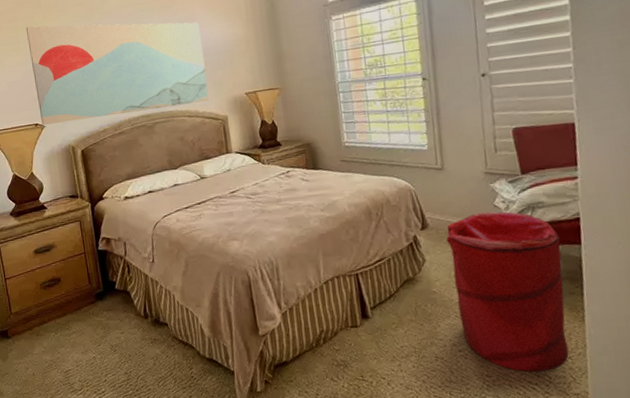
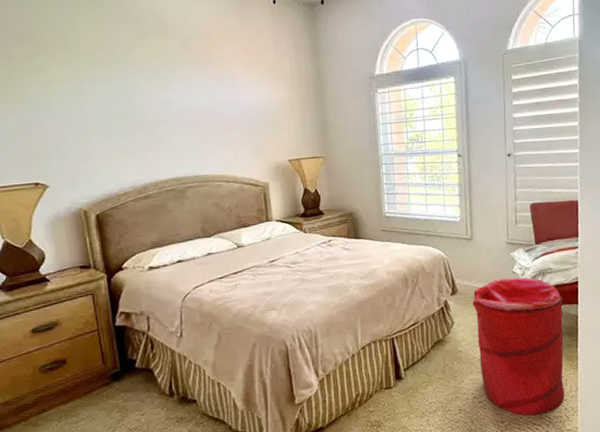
wall art: present [25,22,209,125] -> none [23,67,249,185]

